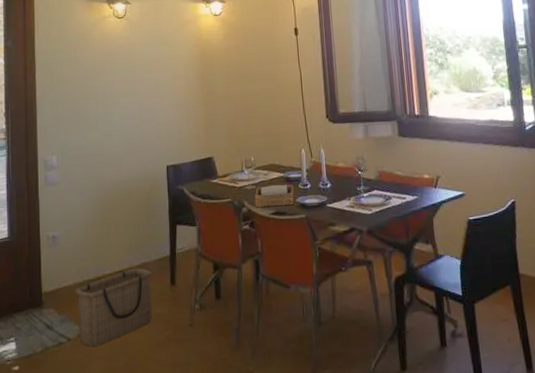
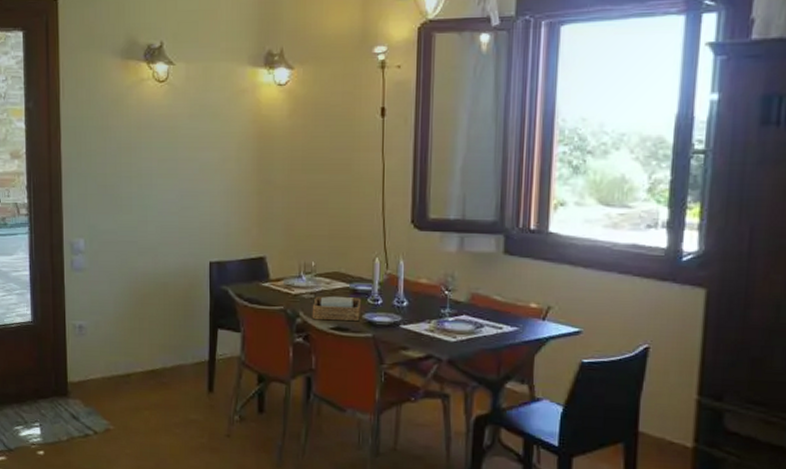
basket: present [75,268,152,347] -> none [103,369,188,444]

